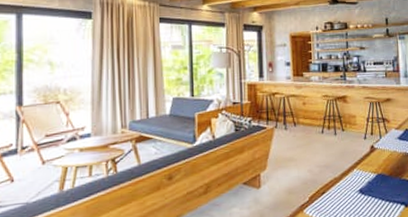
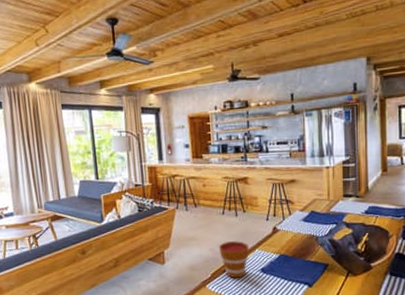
cup: none [318,160,348,201] -> present [219,240,250,278]

